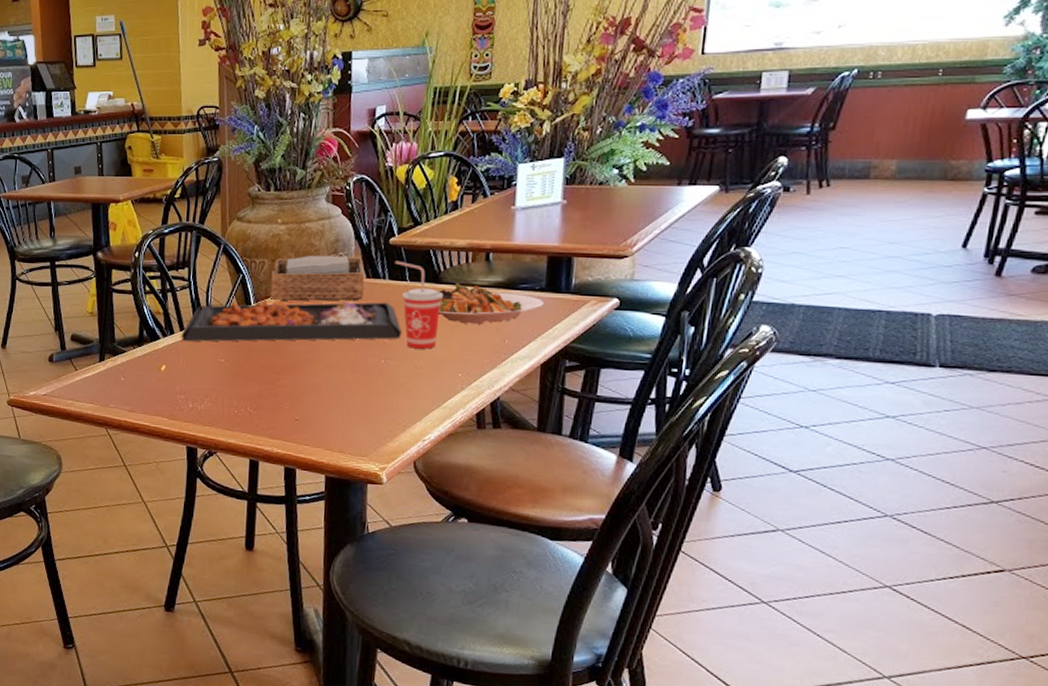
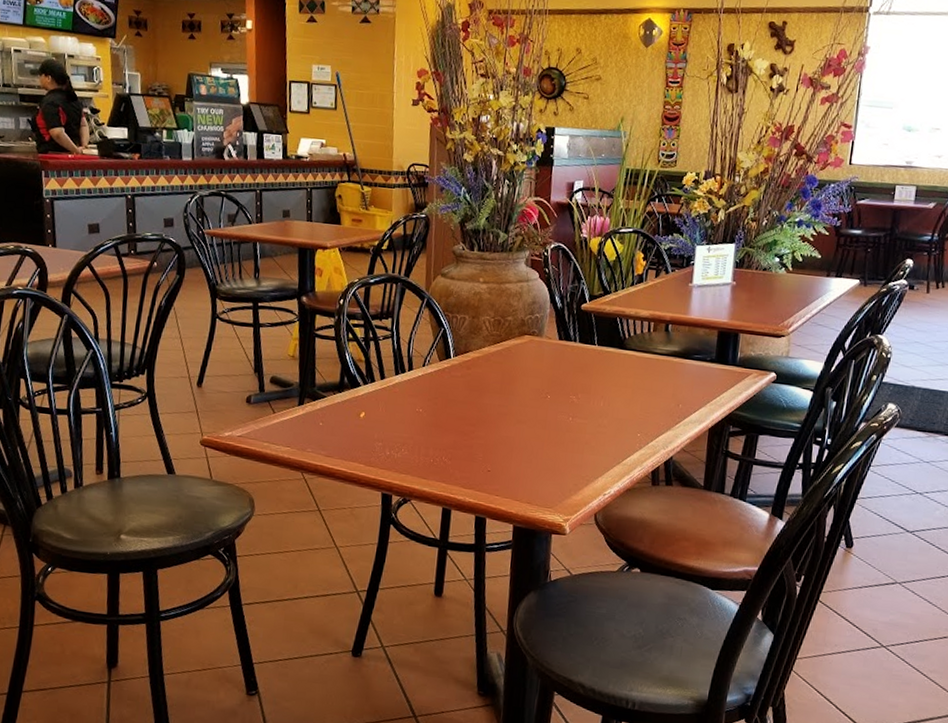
food tray: present [181,301,401,342] -> none [381,354,589,399]
napkin holder: present [270,255,364,301] -> none [469,315,558,360]
beverage cup: present [395,260,443,349] -> none [585,325,627,410]
salad: present [438,283,545,325] -> none [622,350,714,390]

